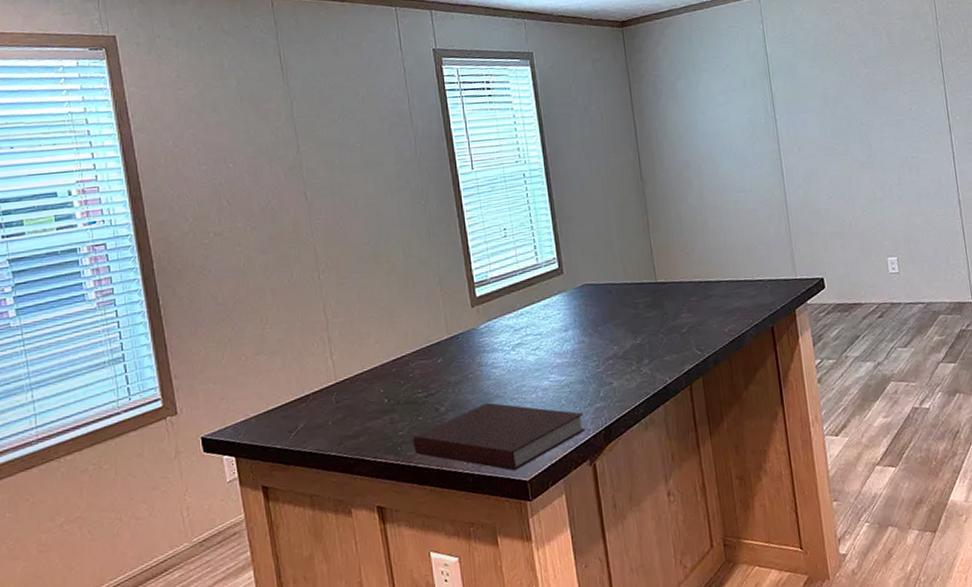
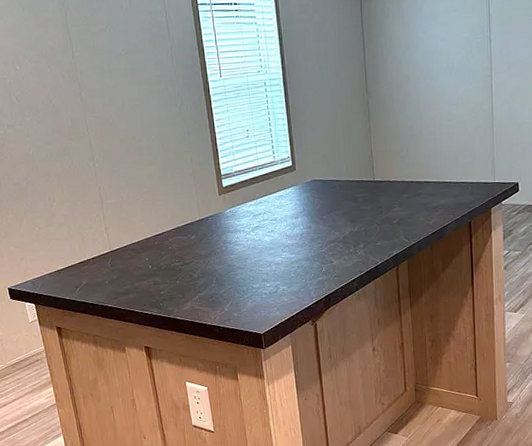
notebook: present [413,402,586,471] -> none [172,272,310,326]

